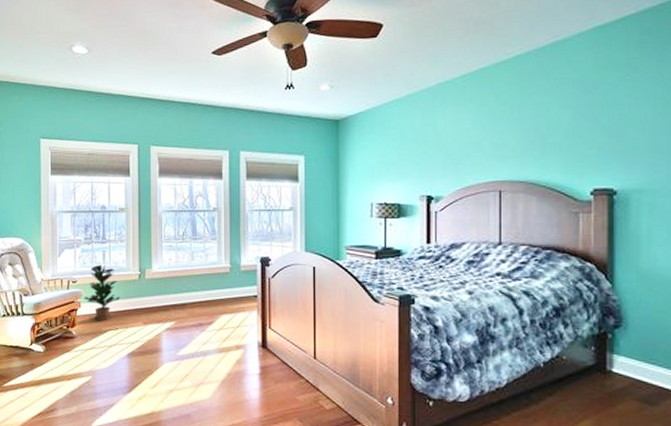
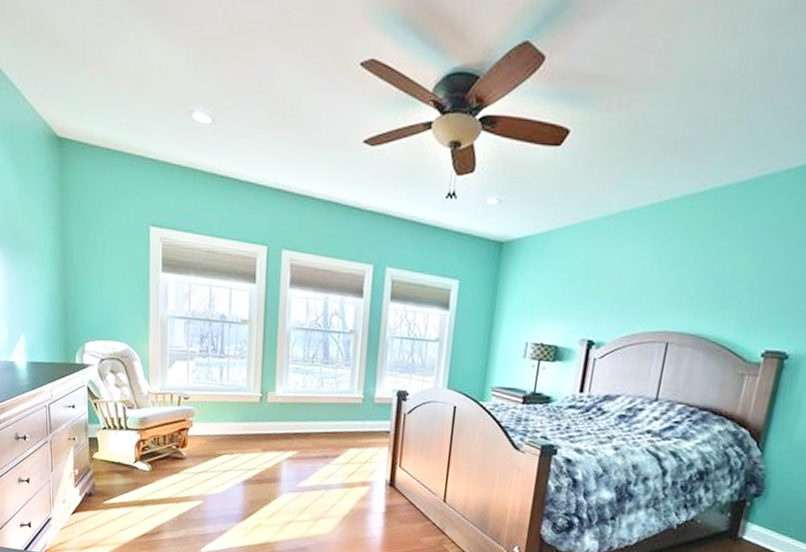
potted plant: present [84,264,121,321] -> none [196,381,239,444]

